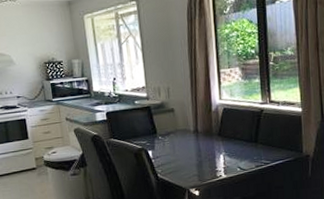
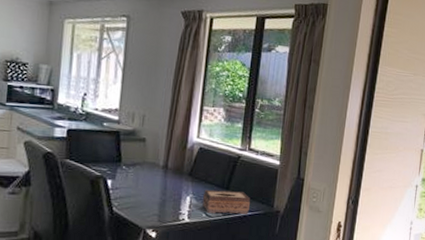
tissue box: none [234,143,280,167] -> present [202,189,250,215]

